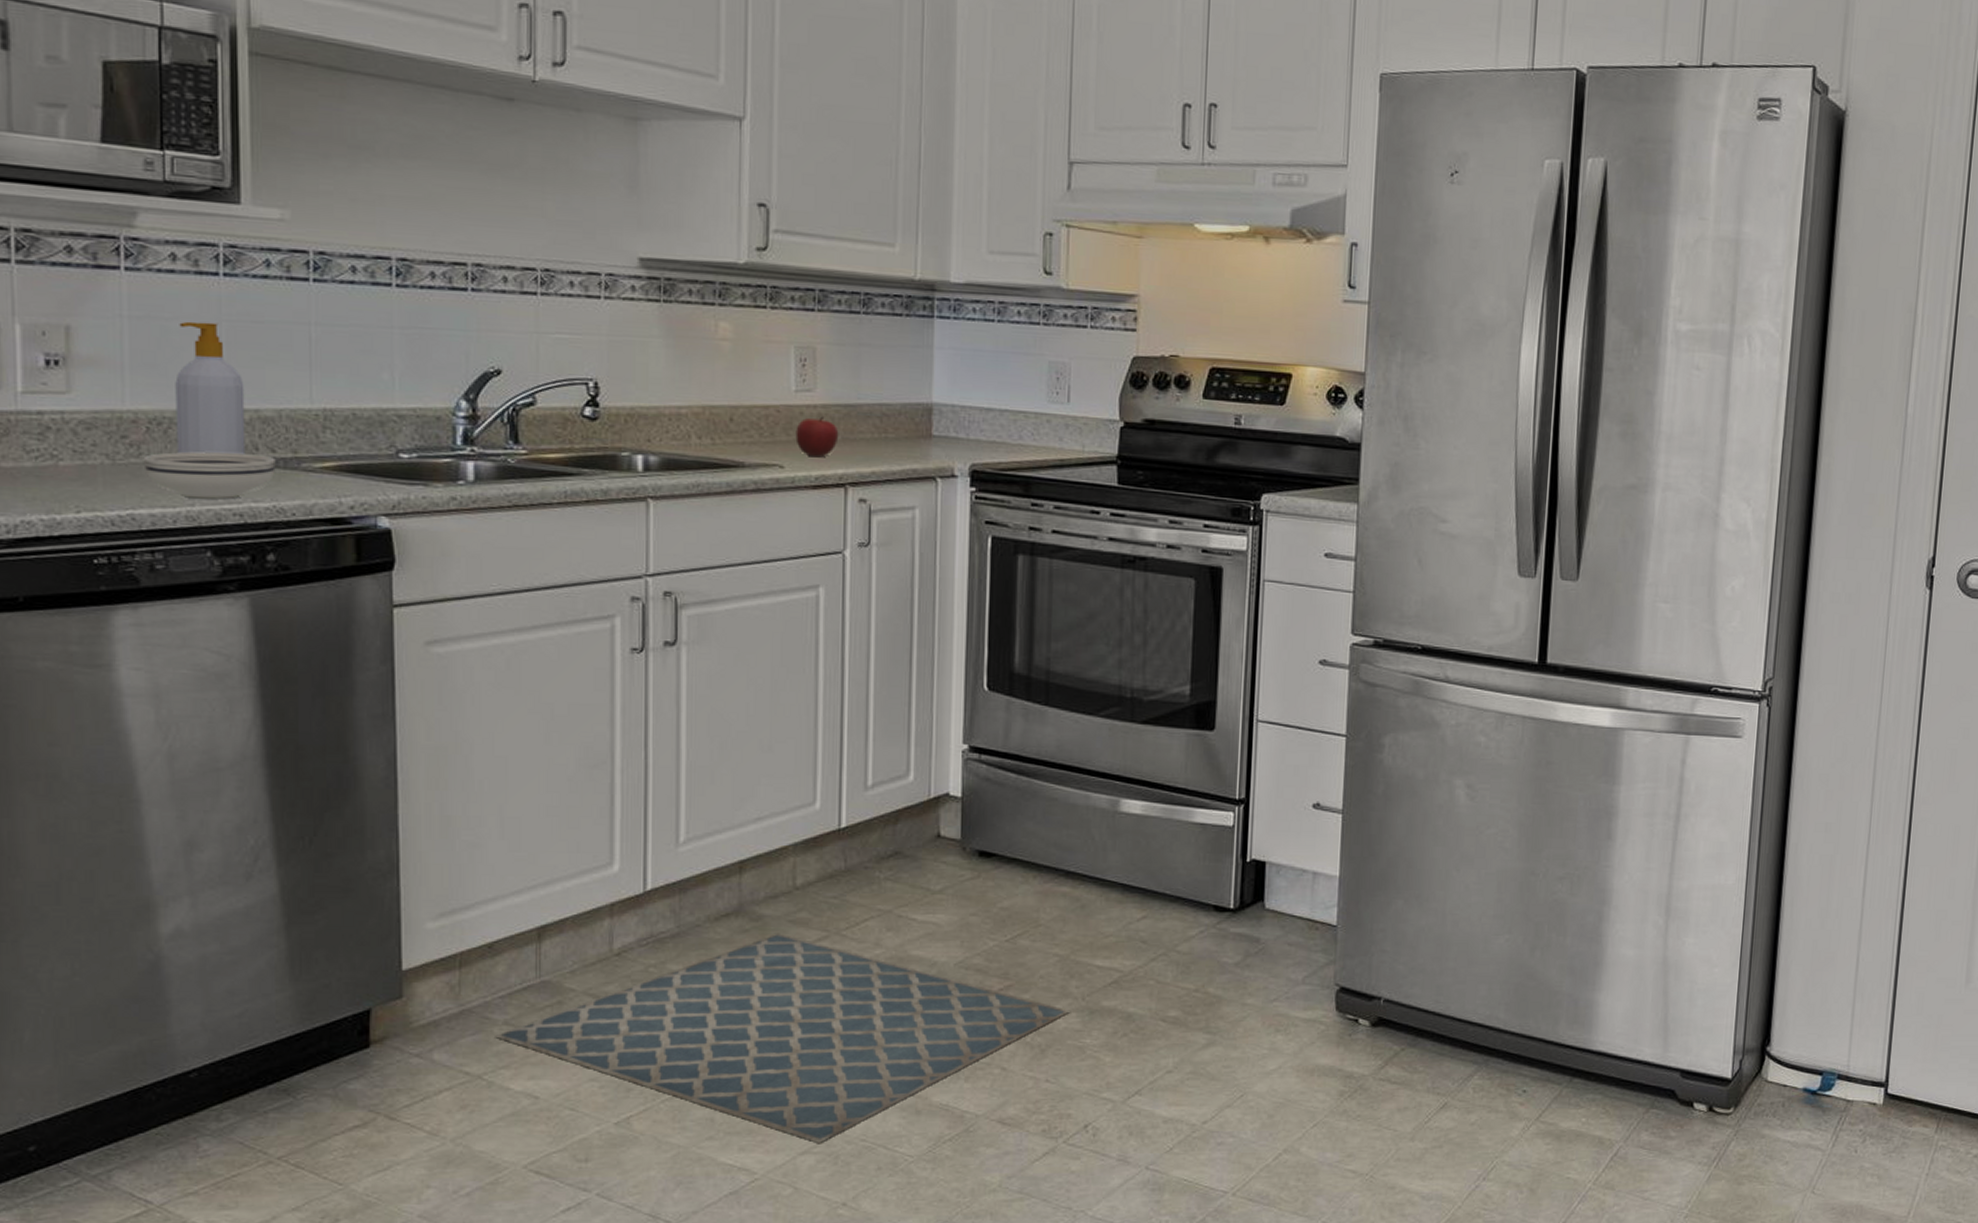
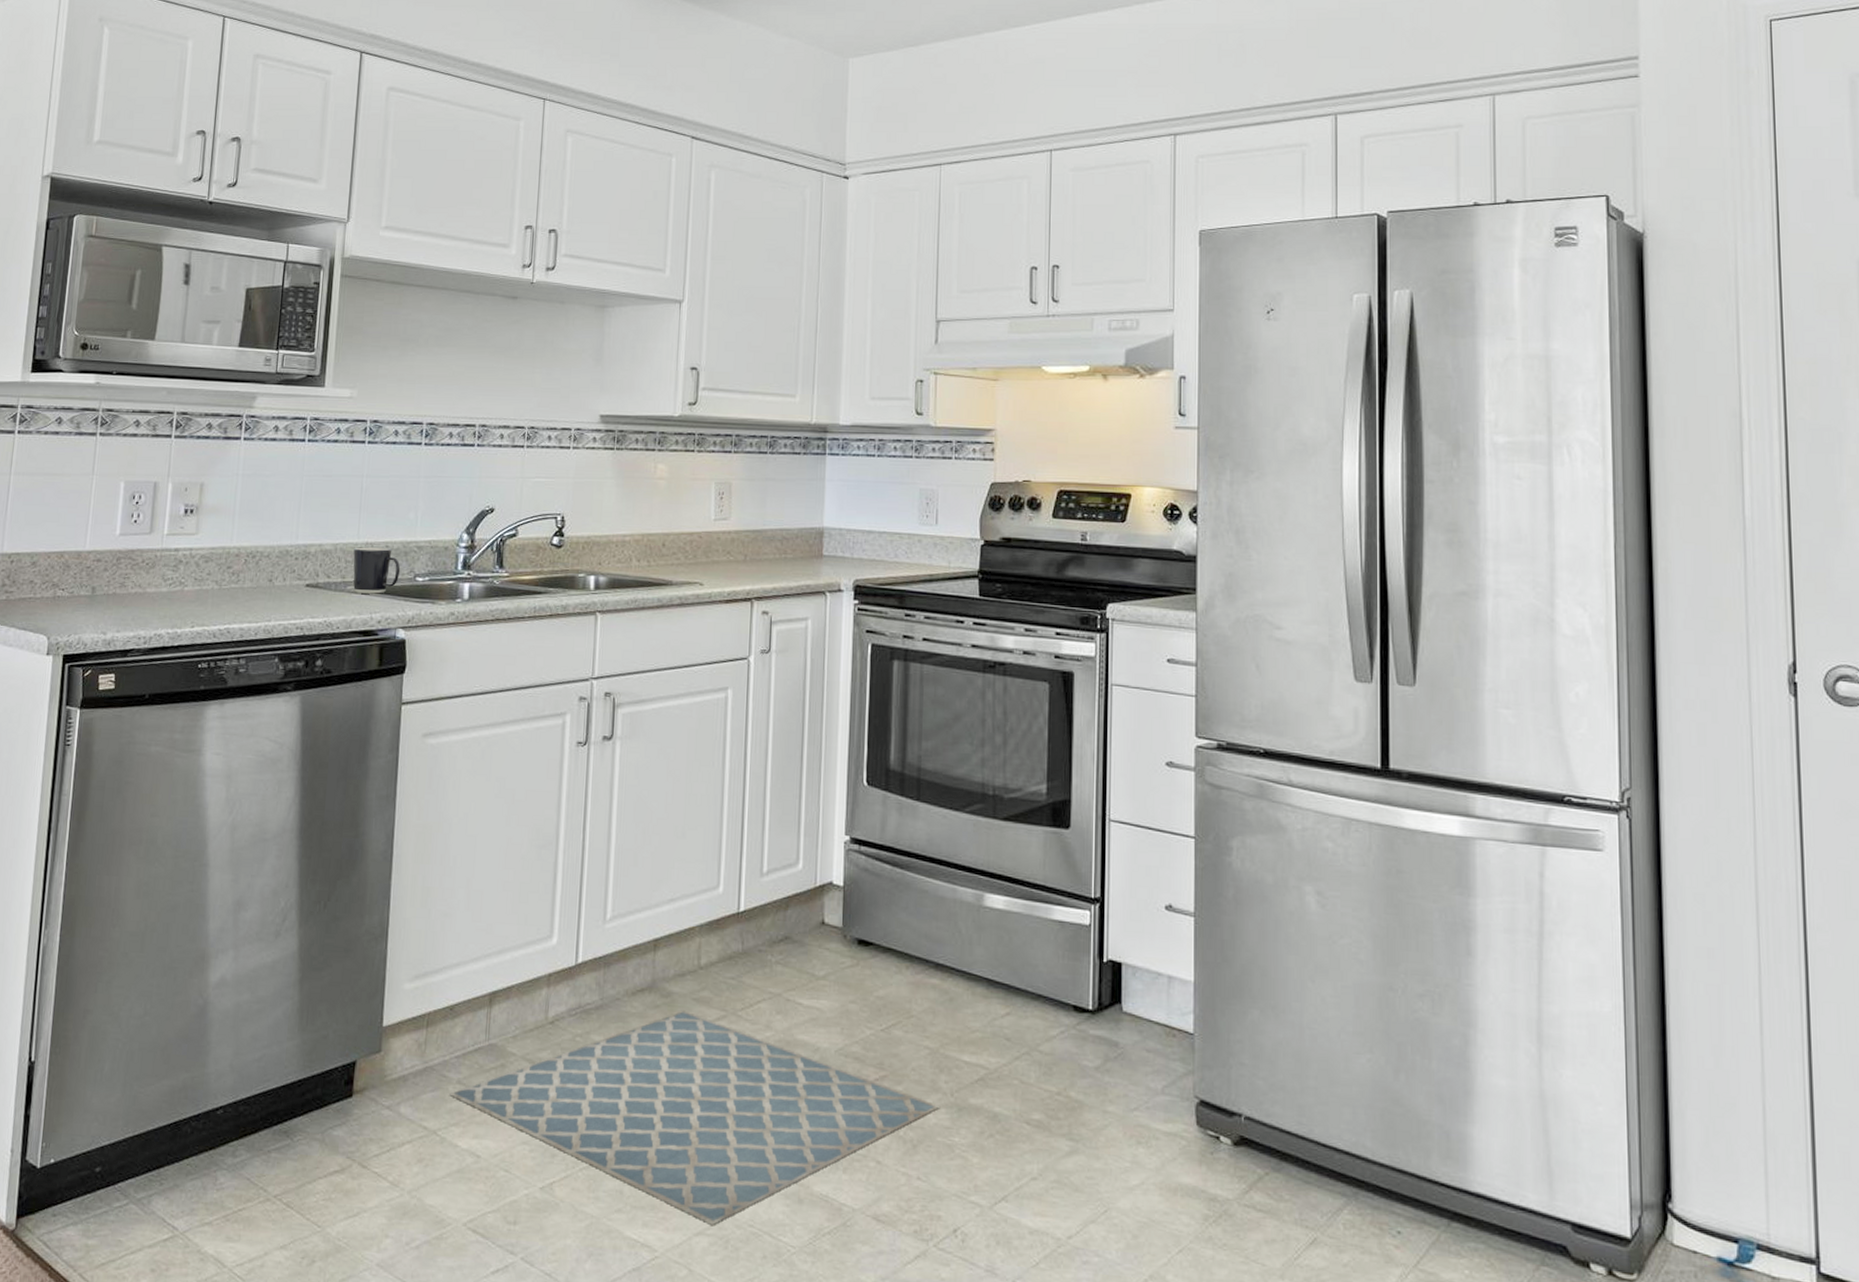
bowl: present [143,451,276,500] -> none [240,578,330,616]
soap bottle: present [175,321,246,456] -> none [263,477,314,581]
mug: none [306,414,376,474] -> present [353,546,401,594]
fruit: present [795,416,839,458] -> none [713,541,748,576]

